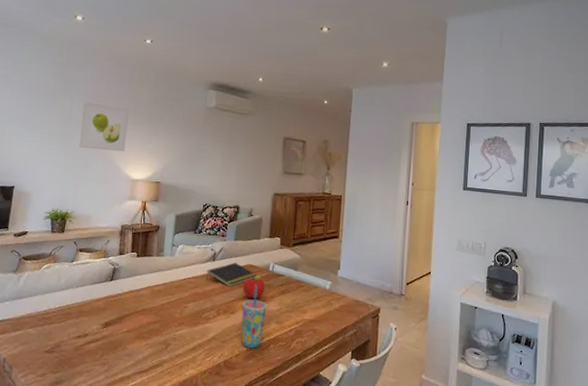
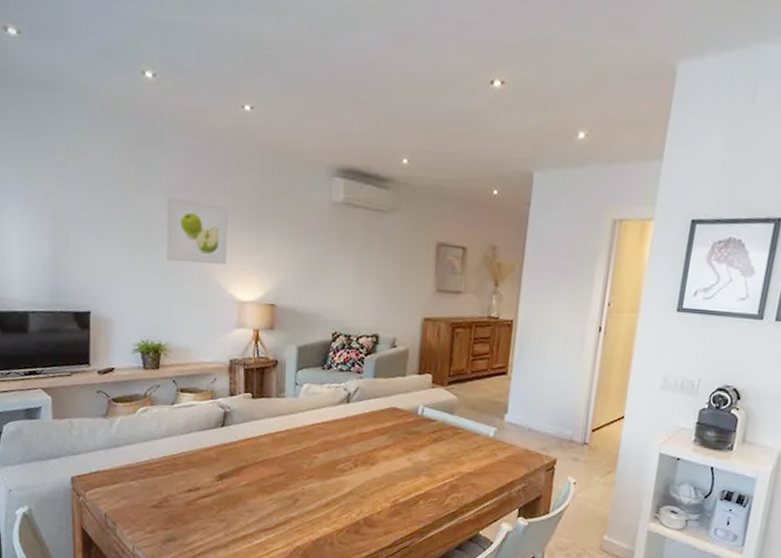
notepad: present [206,263,258,287] -> none [339,405,403,434]
cup: present [241,285,267,348] -> none [384,431,415,504]
fruit: present [242,275,266,298] -> none [384,420,413,448]

